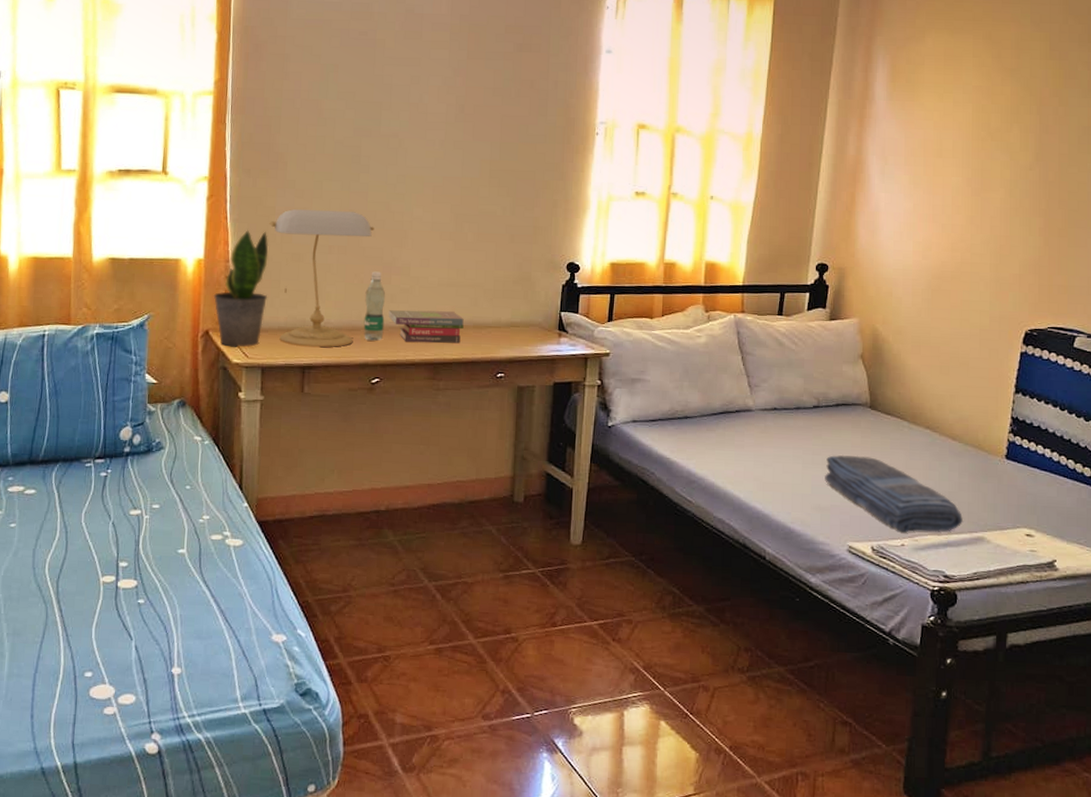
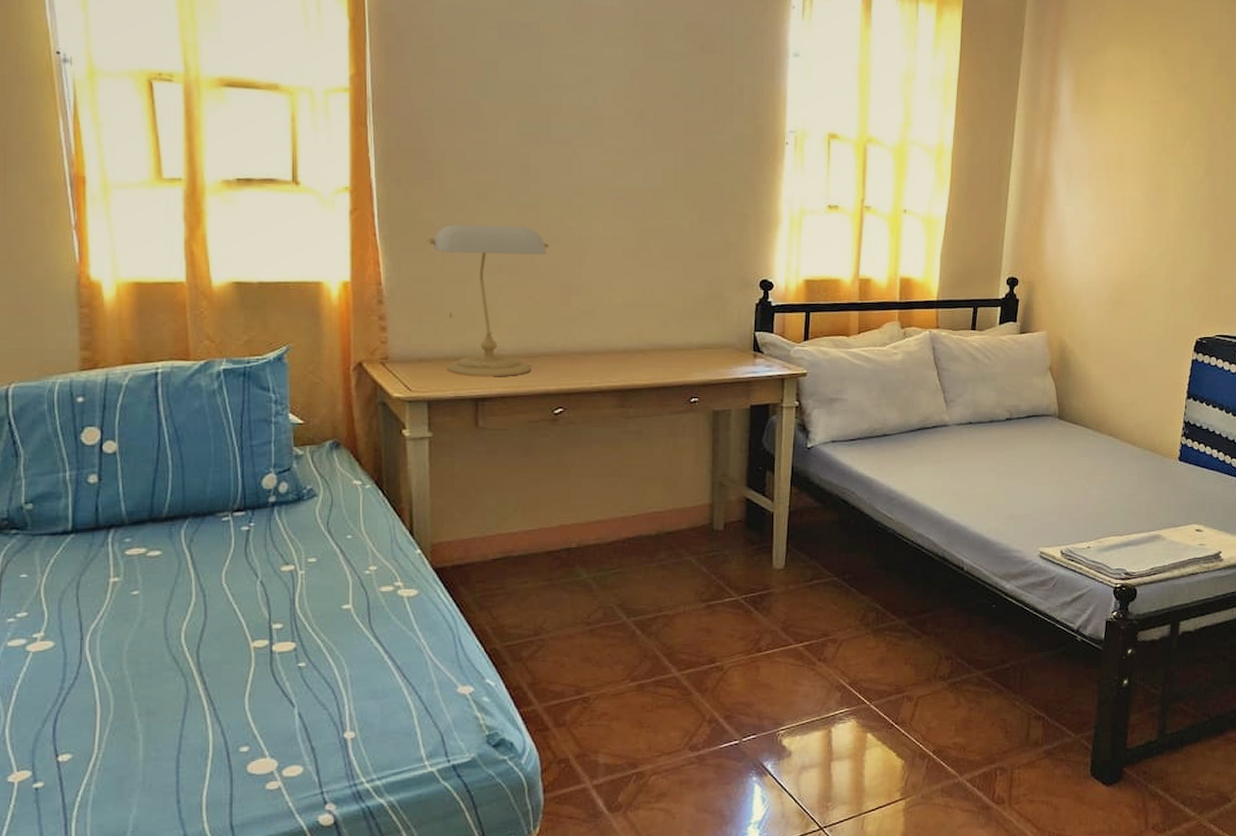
potted plant: present [213,229,269,348] -> none [365,247,430,380]
bottle: present [363,271,386,341] -> none [542,292,566,368]
books: present [388,310,464,344] -> none [569,333,653,369]
towel: present [825,454,964,533] -> none [1017,464,1142,536]

